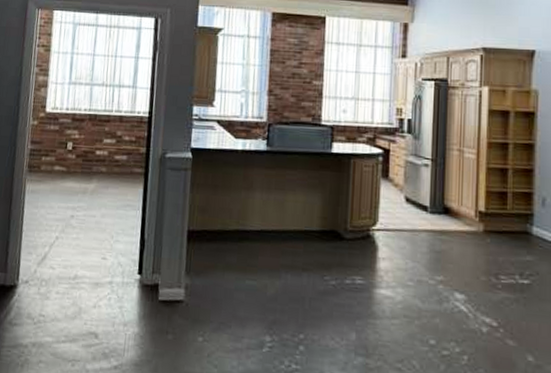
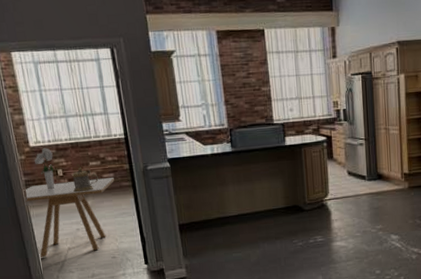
dining table: none [23,156,126,245] -> present [24,178,114,258]
bouquet: none [46,115,68,164] -> present [34,148,55,190]
beer mug: none [79,138,110,173] -> present [71,163,99,193]

